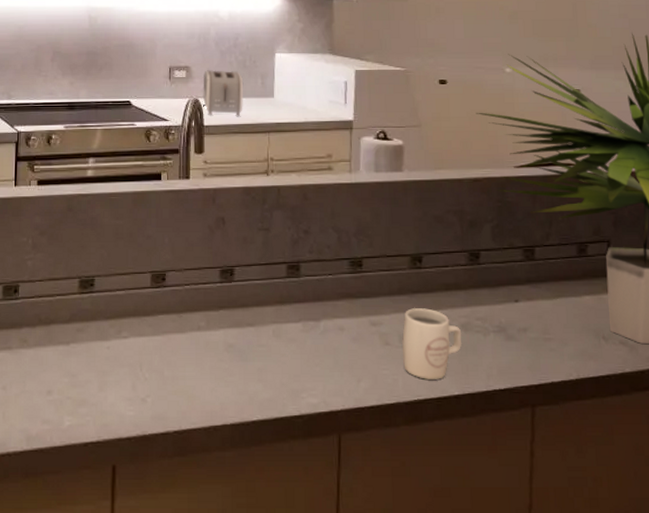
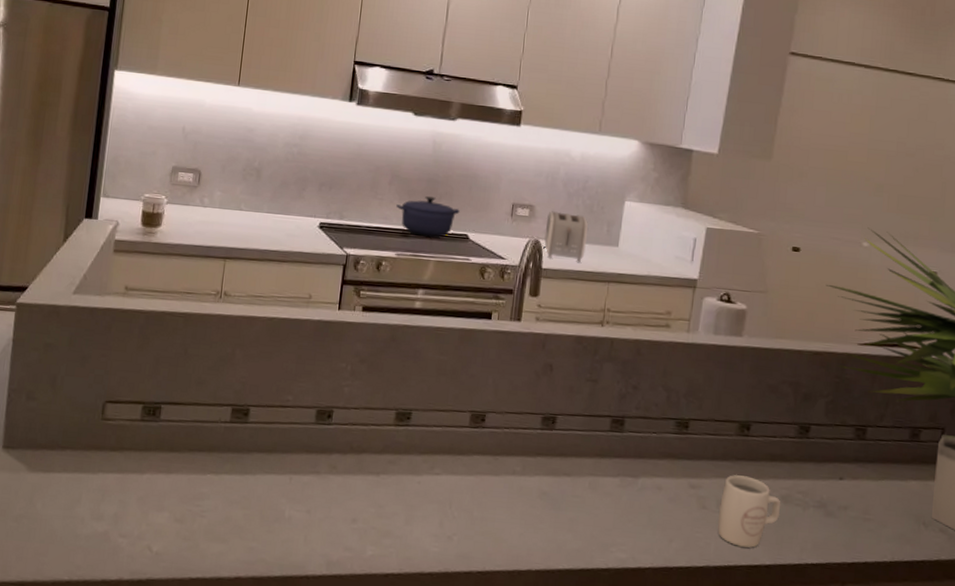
cooking pot: none [60,67,120,107] -> present [396,195,460,237]

